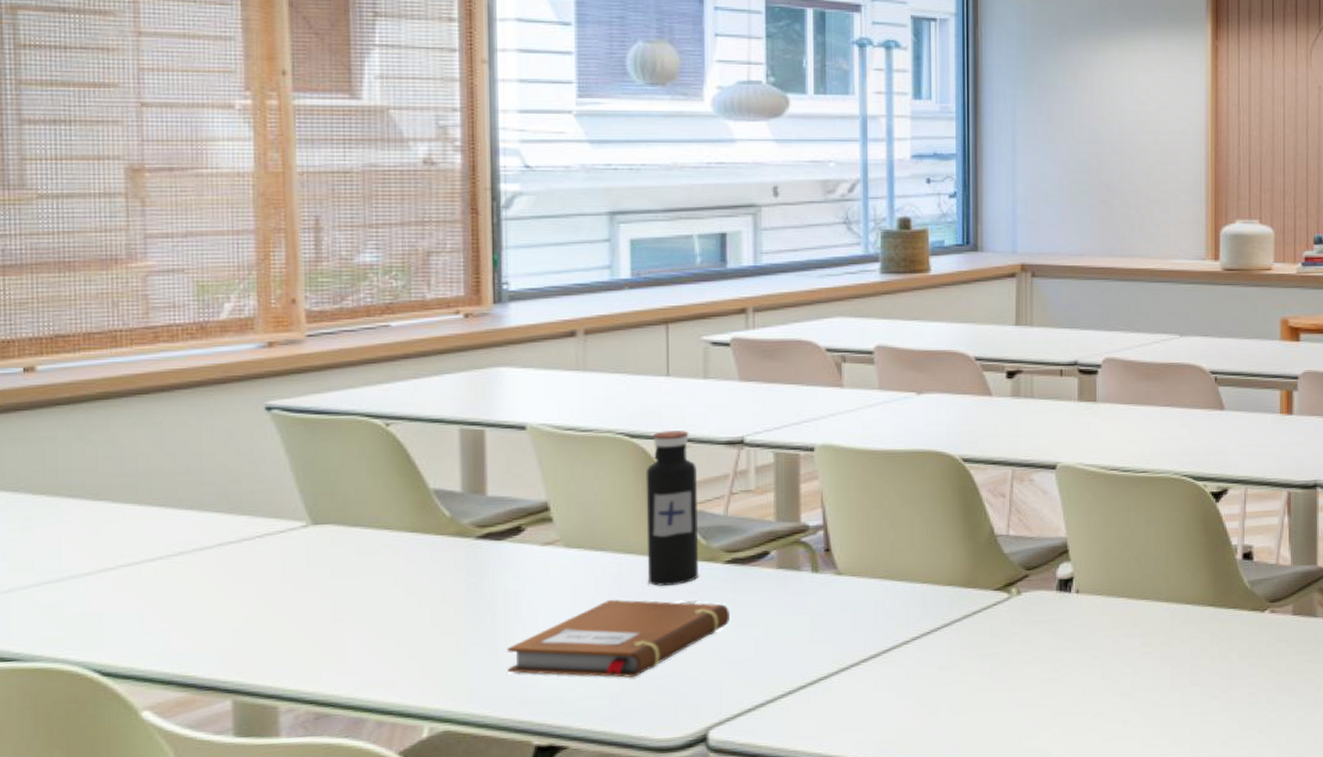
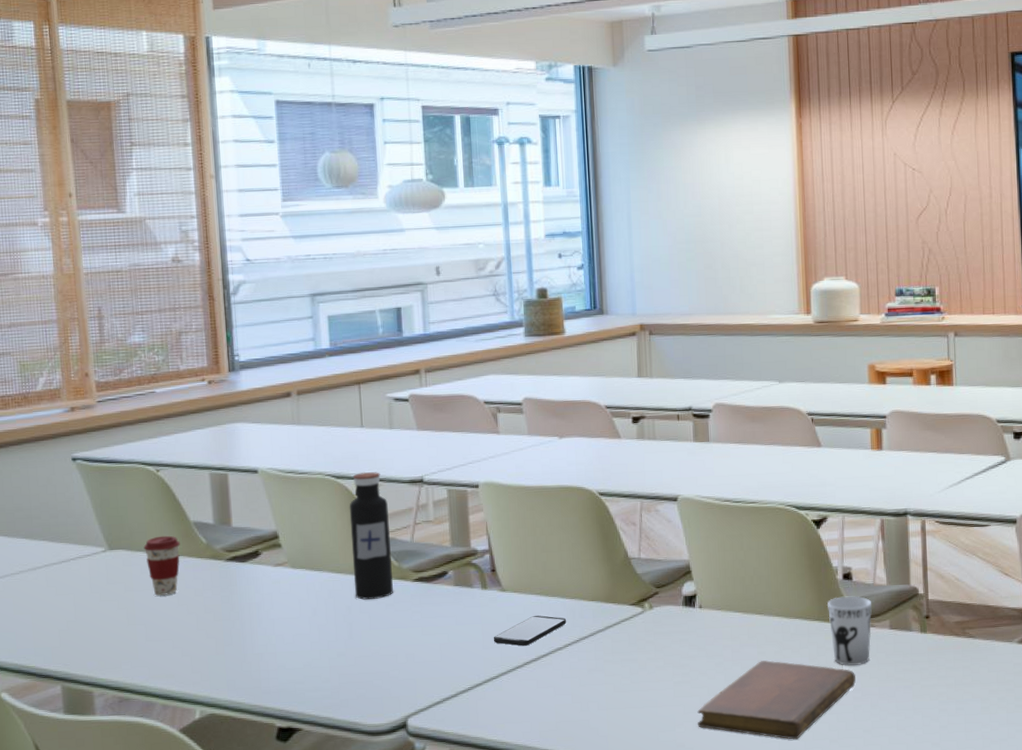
coffee cup: none [361,506,413,583] -> present [143,535,180,596]
notebook: present [508,599,730,678] -> none [253,610,419,674]
smartphone: none [823,603,915,640] -> present [493,615,566,646]
notebook: none [1068,652,1253,743] -> present [697,660,856,740]
cup: none [1223,578,1274,657] -> present [826,596,873,666]

